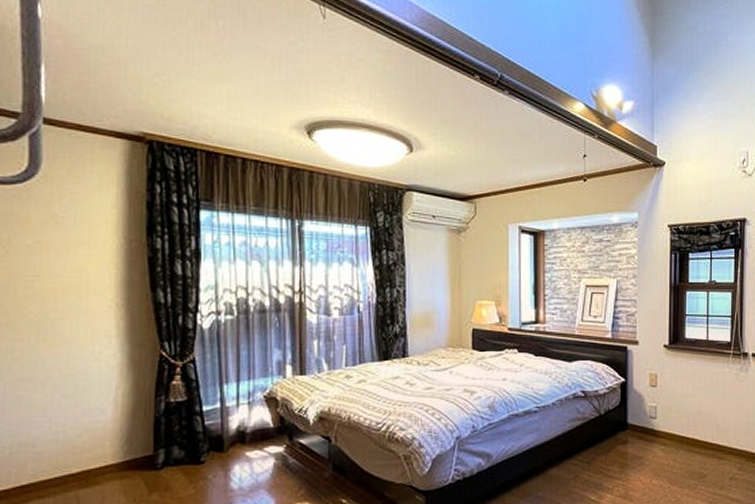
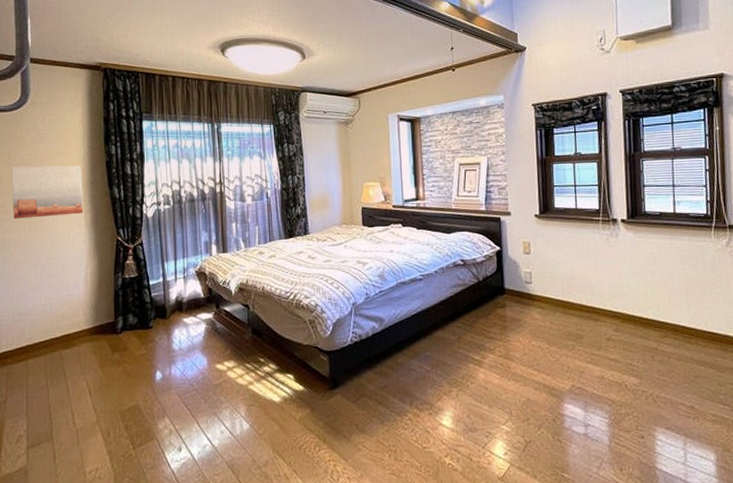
wall art: none [10,256,115,323] -> present [10,165,84,219]

